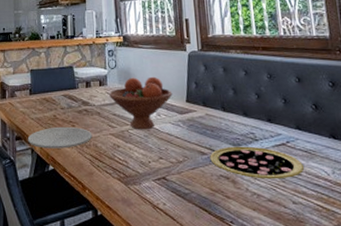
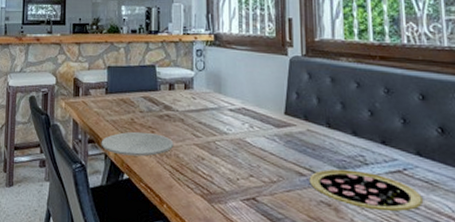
fruit bowl: present [108,76,173,130] -> none [194,81,269,143]

